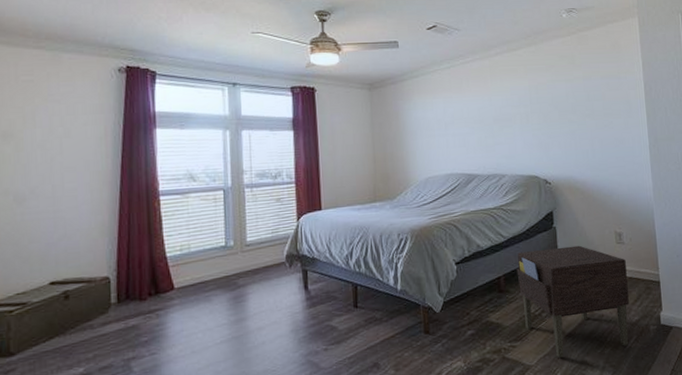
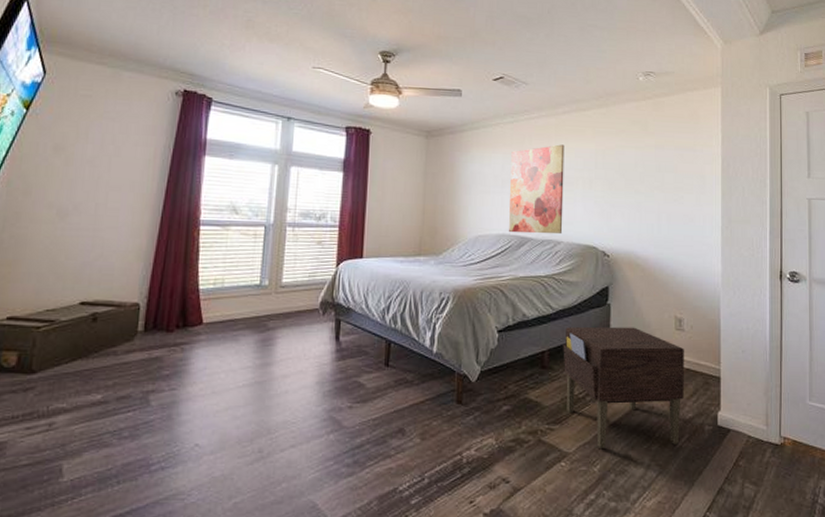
wall art: none [451,84,506,172] -> present [508,144,565,235]

